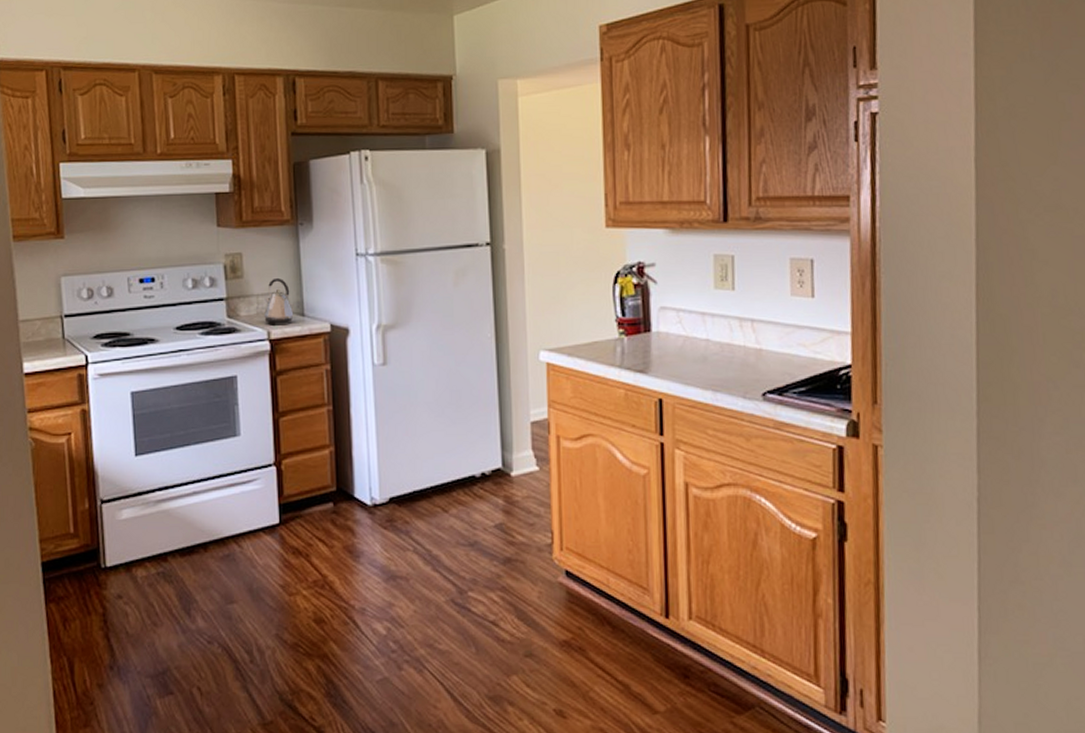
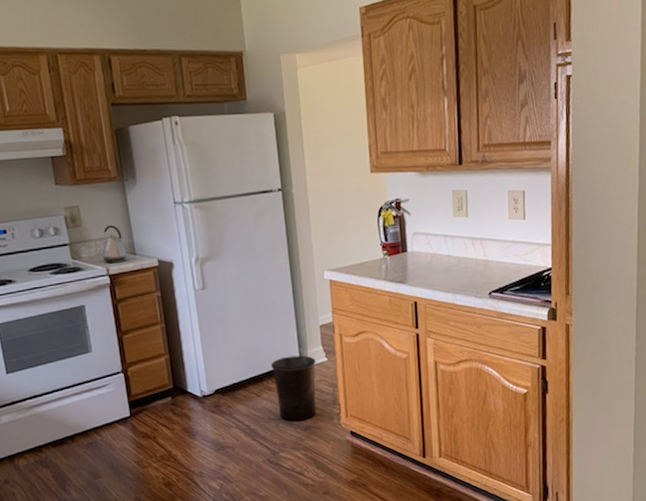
waste bin: none [463,460,523,550] -> present [270,355,317,422]

